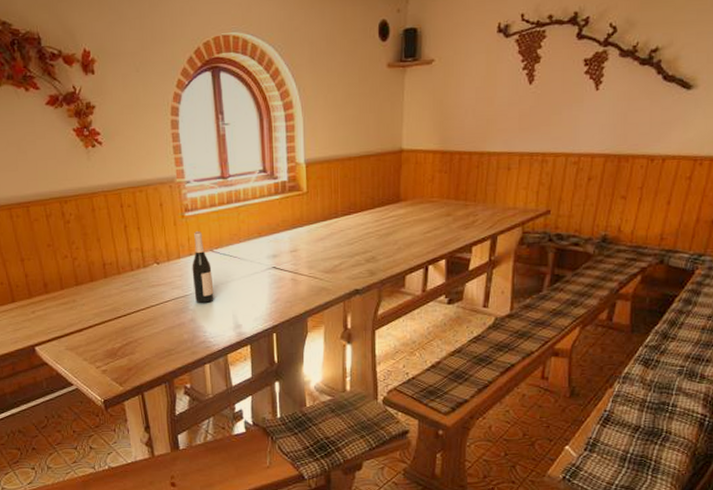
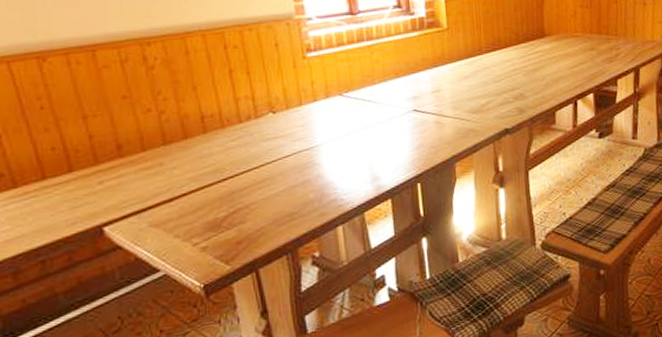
wine bottle: present [192,231,214,303] -> none [317,73,346,156]

